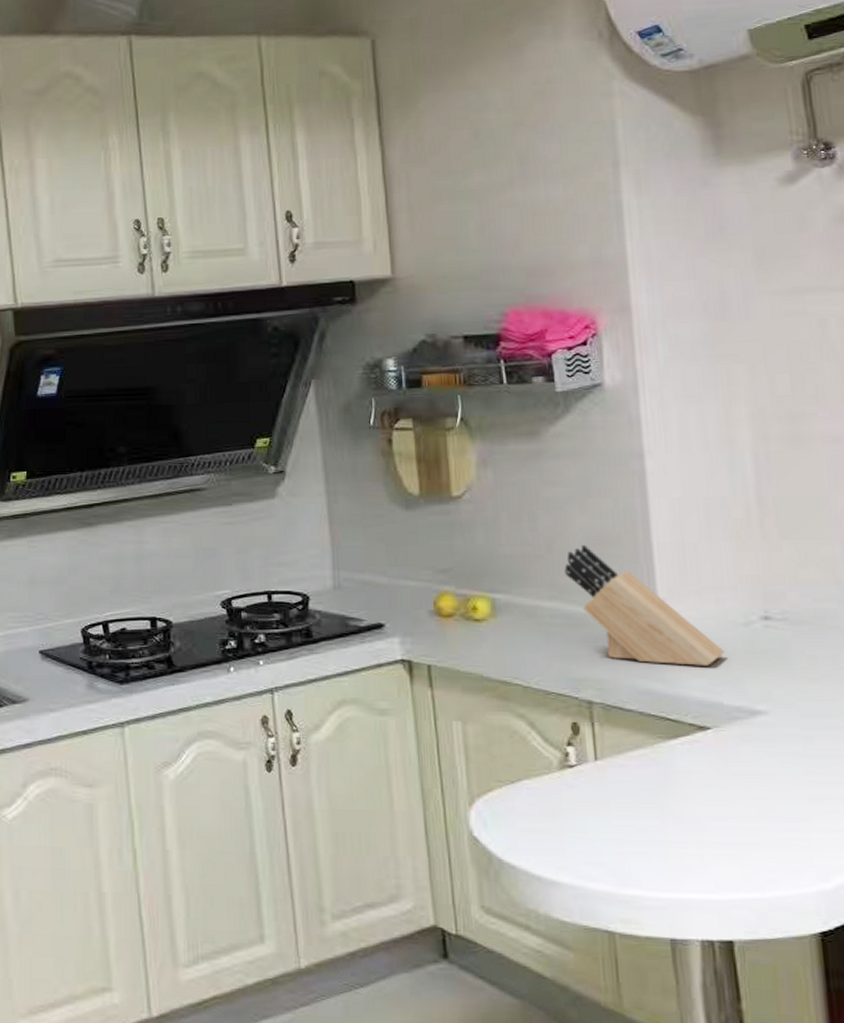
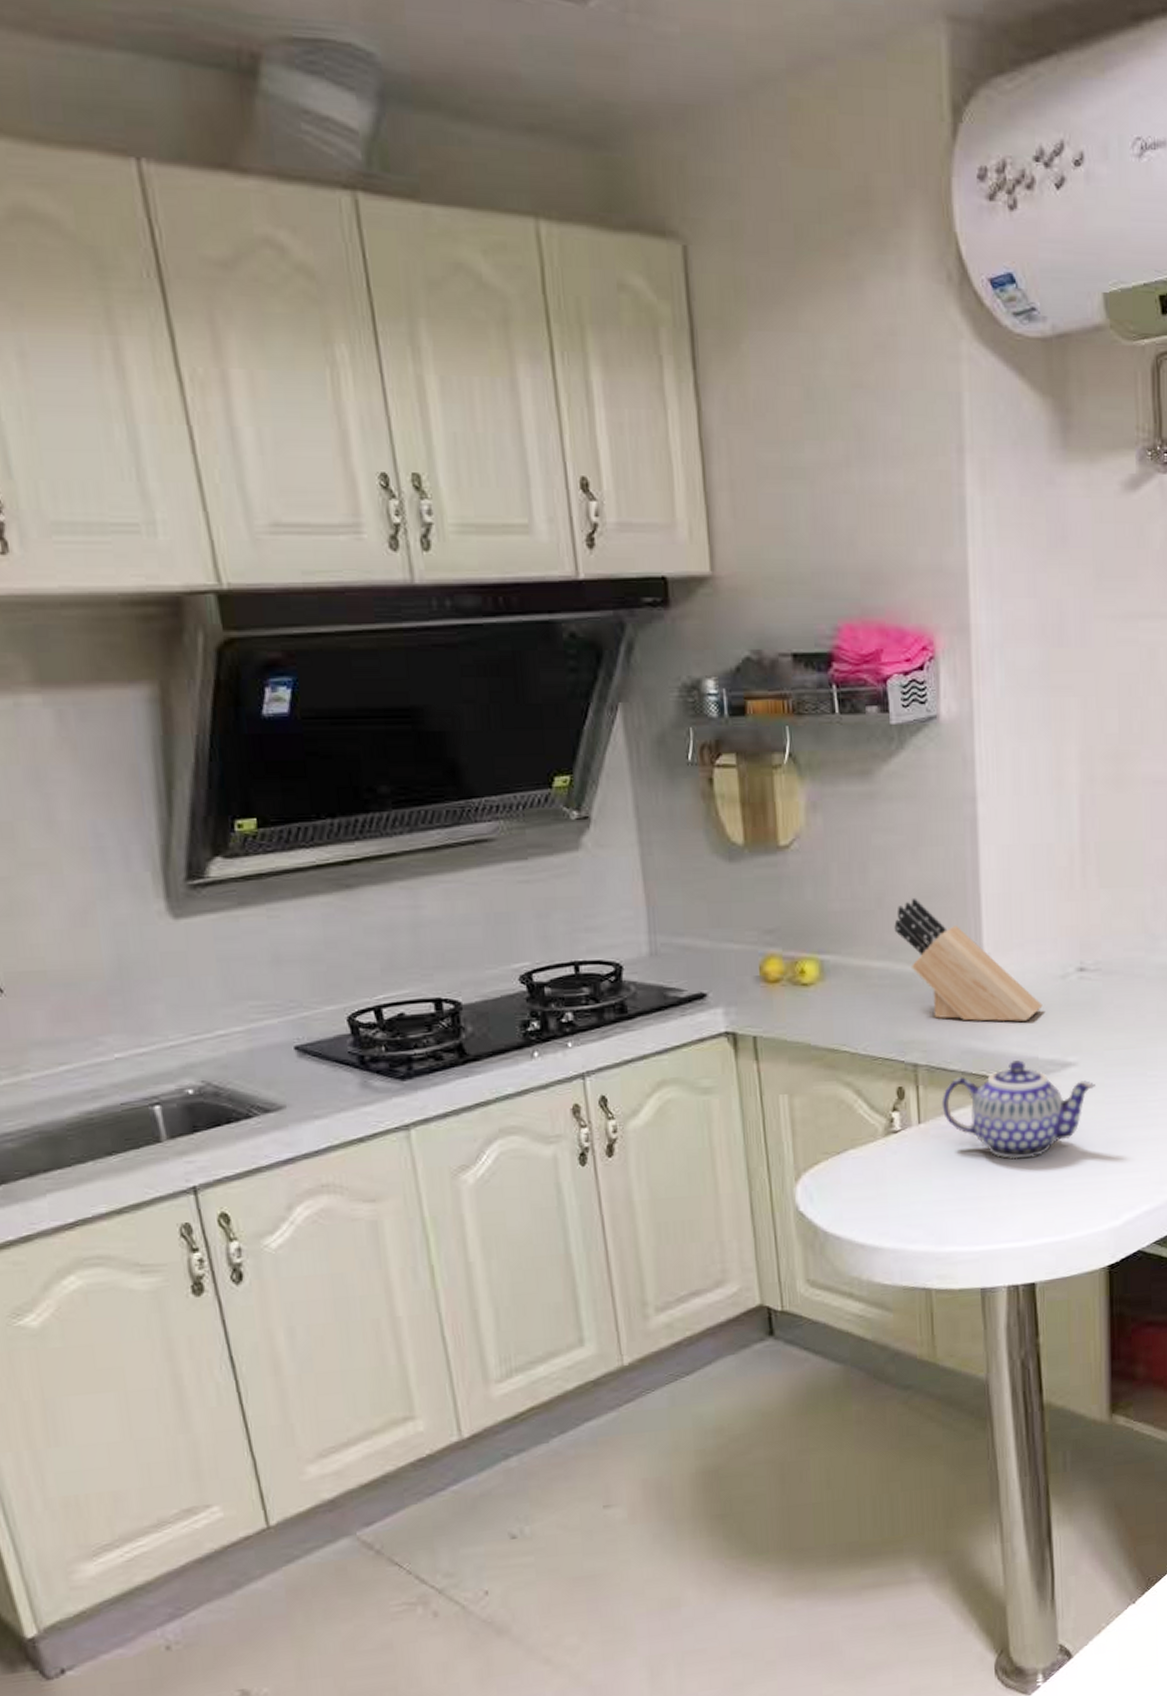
teapot: none [618,705,790,806] -> present [941,1060,1095,1159]

